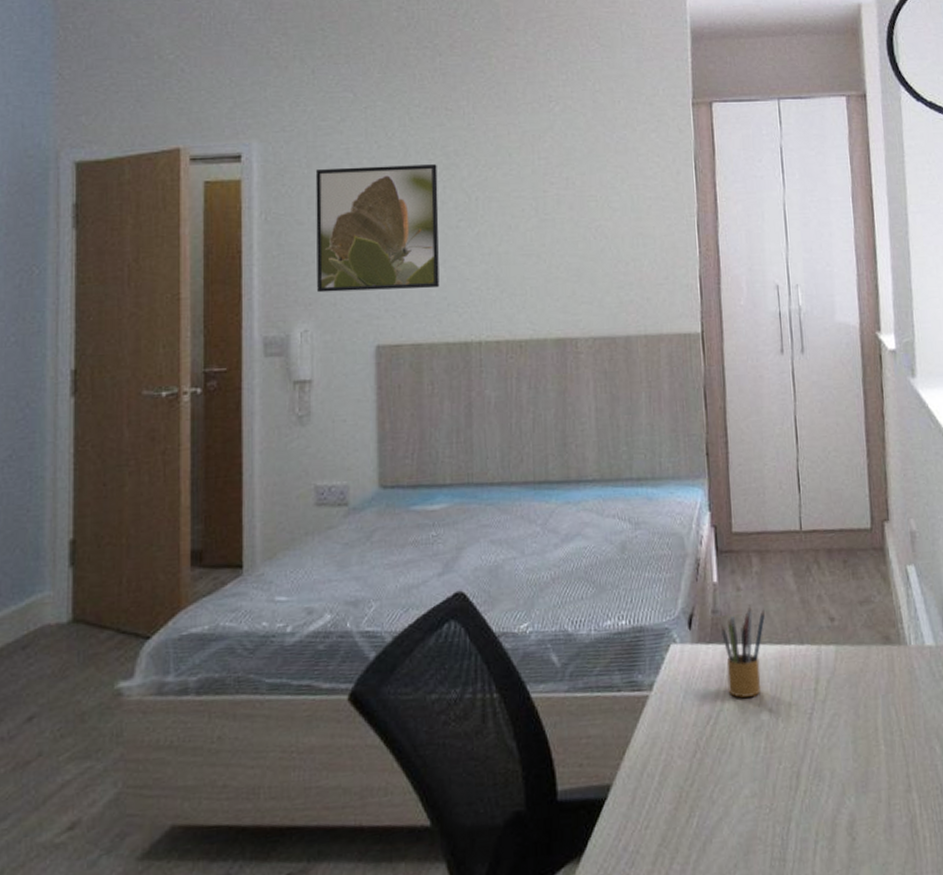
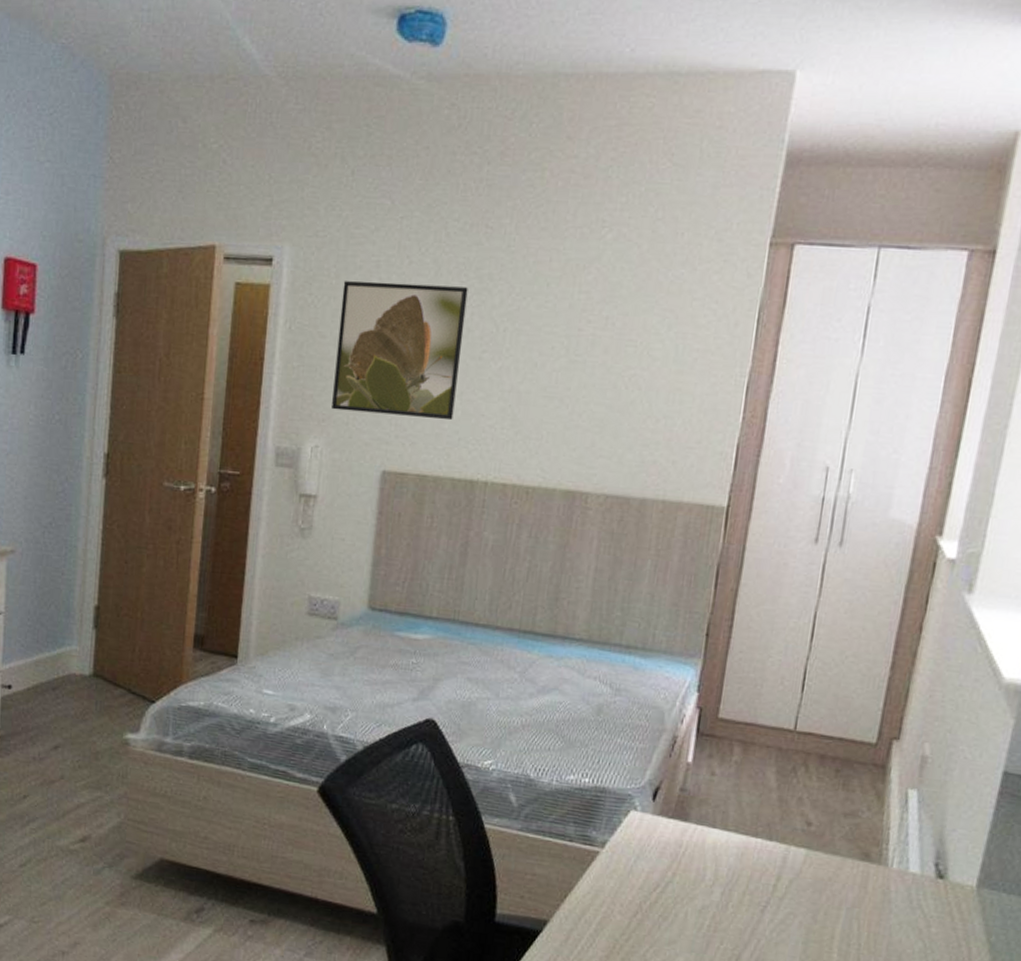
pencil box: present [721,605,765,698] -> none [681,791,737,877]

